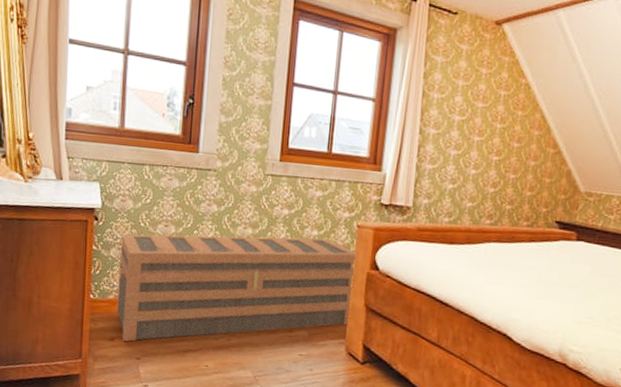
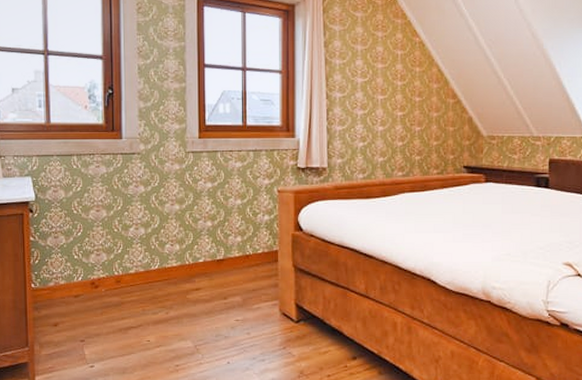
storage bench: present [116,234,357,342] -> none [56,206,281,325]

